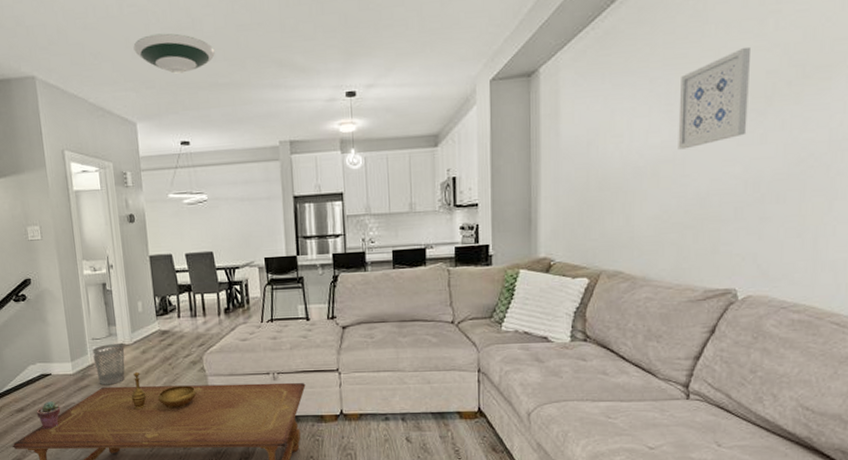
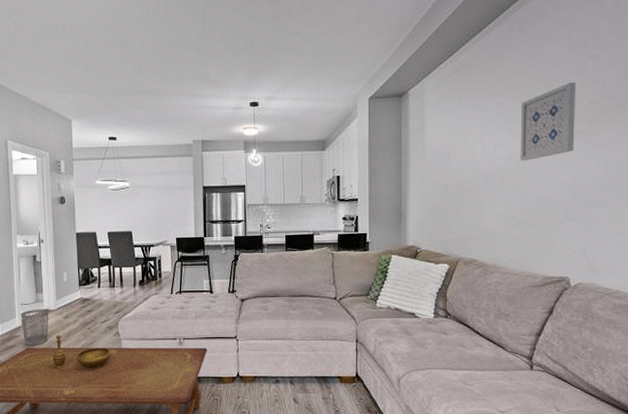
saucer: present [133,33,215,74] -> none [73,47,142,81]

